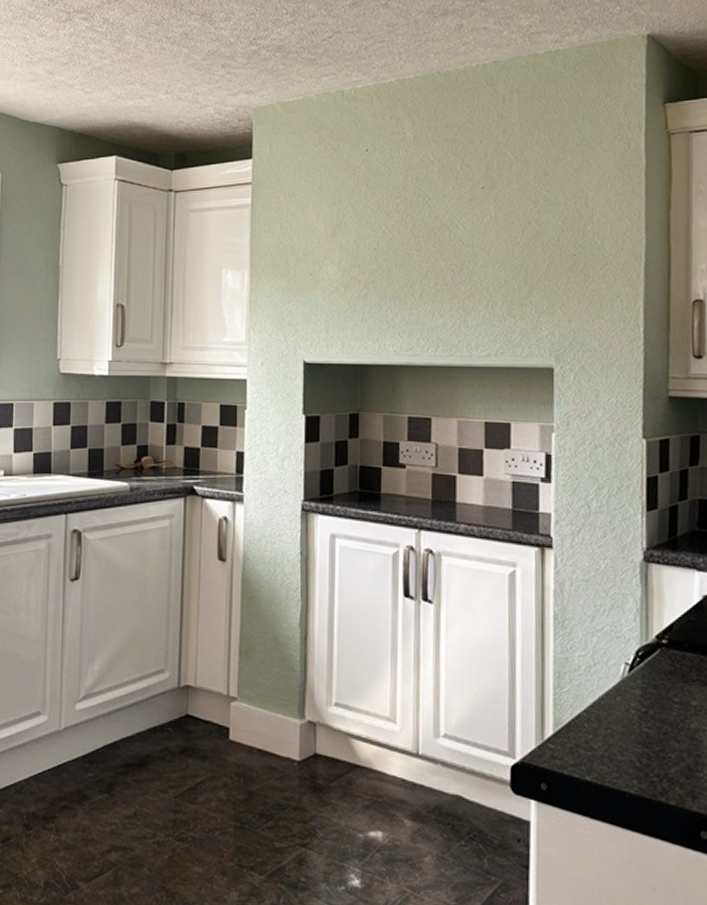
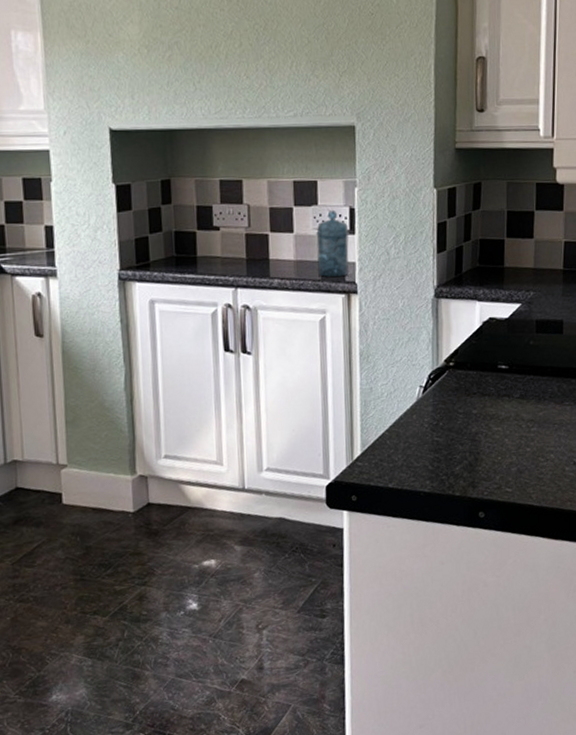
canister: none [508,456,545,528] -> present [316,211,349,278]

